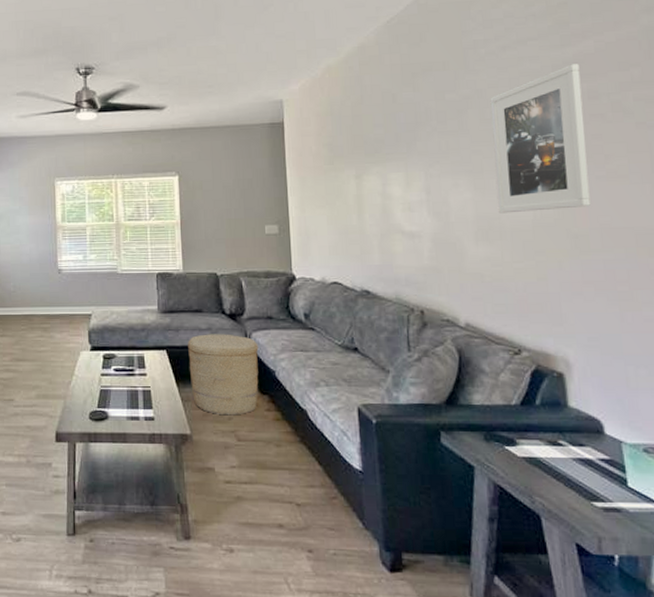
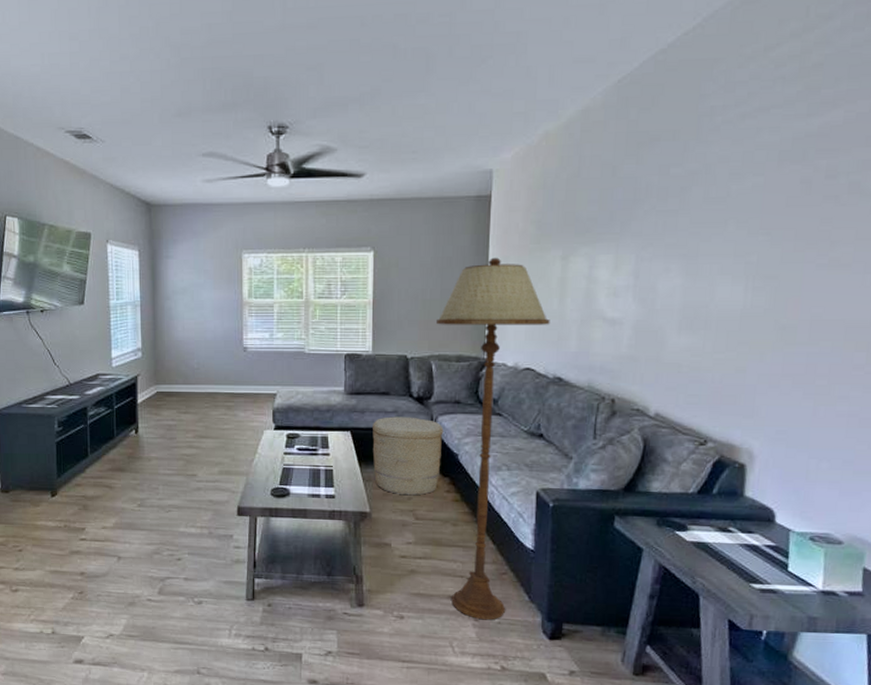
floor lamp: none [243,178,352,551] -> present [437,257,550,620]
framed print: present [490,64,591,214] -> none [706,137,823,302]

